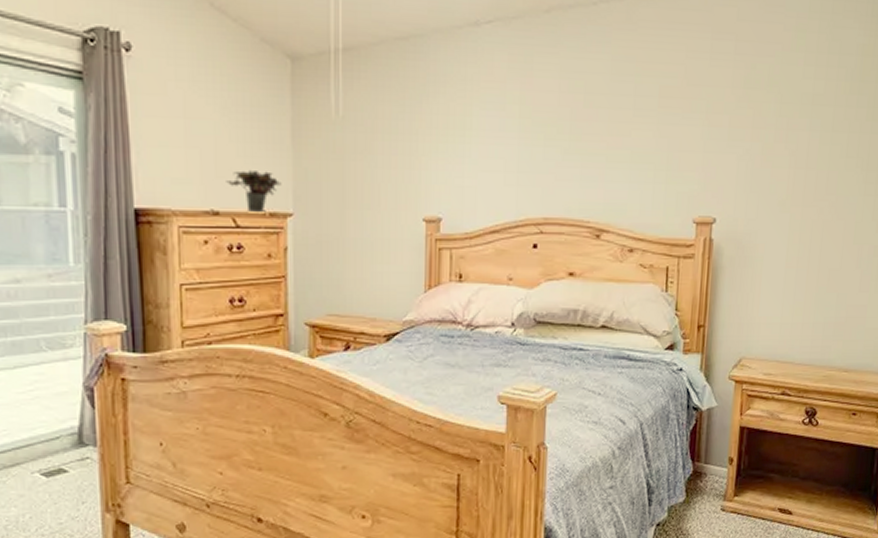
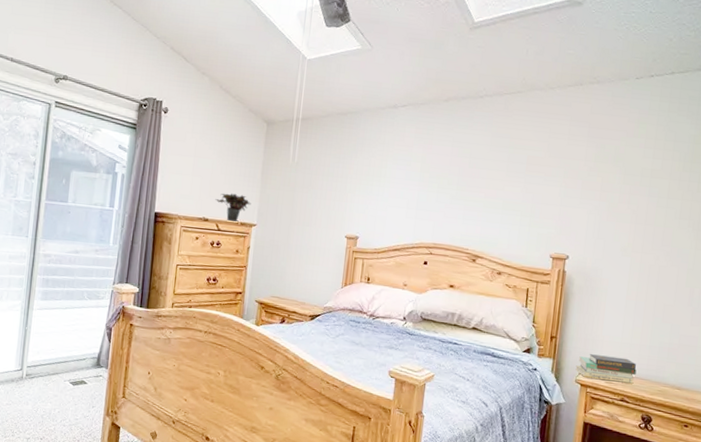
books: none [728,341,799,373] -> present [575,354,637,384]

